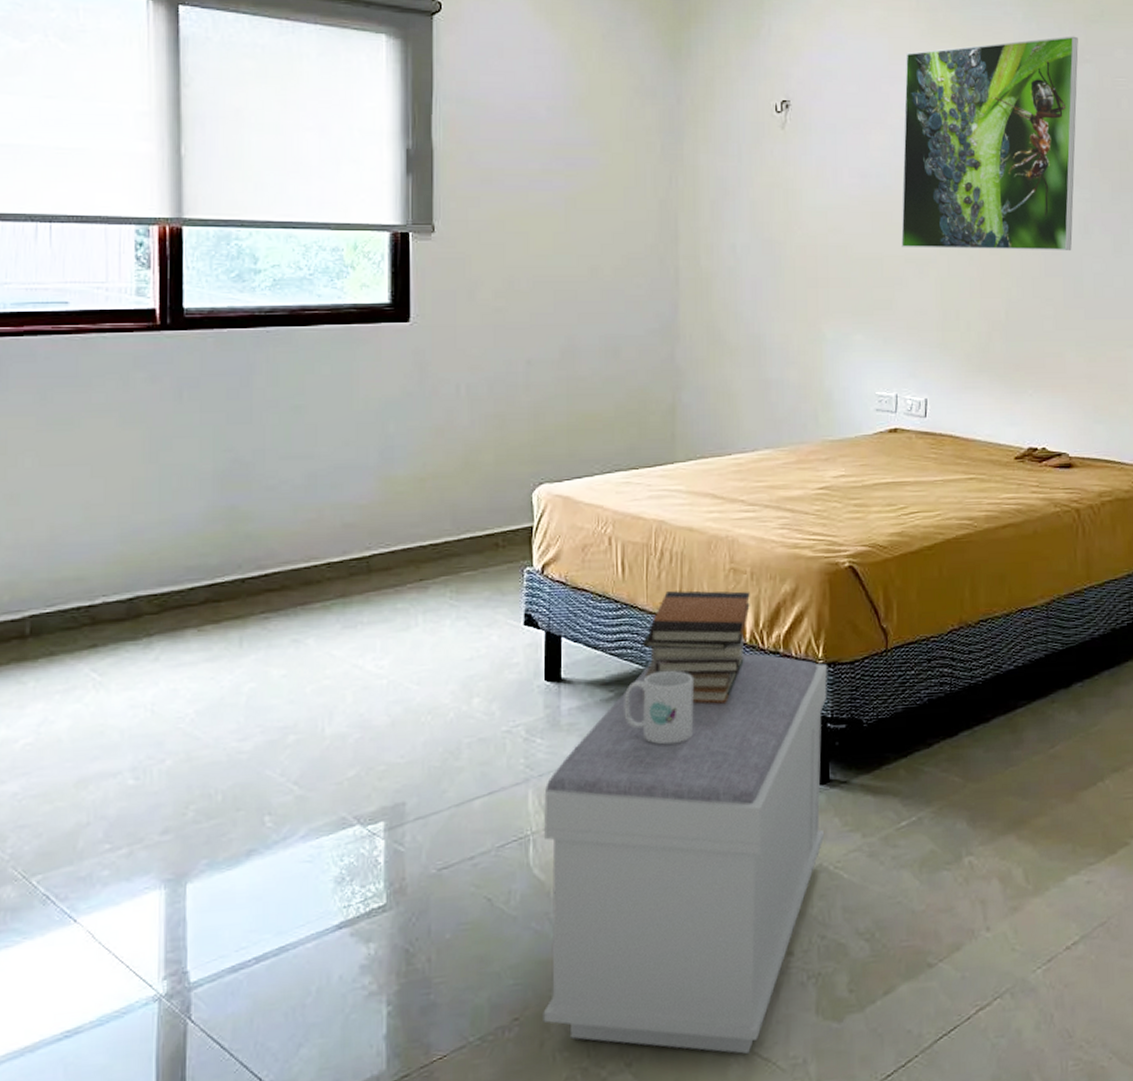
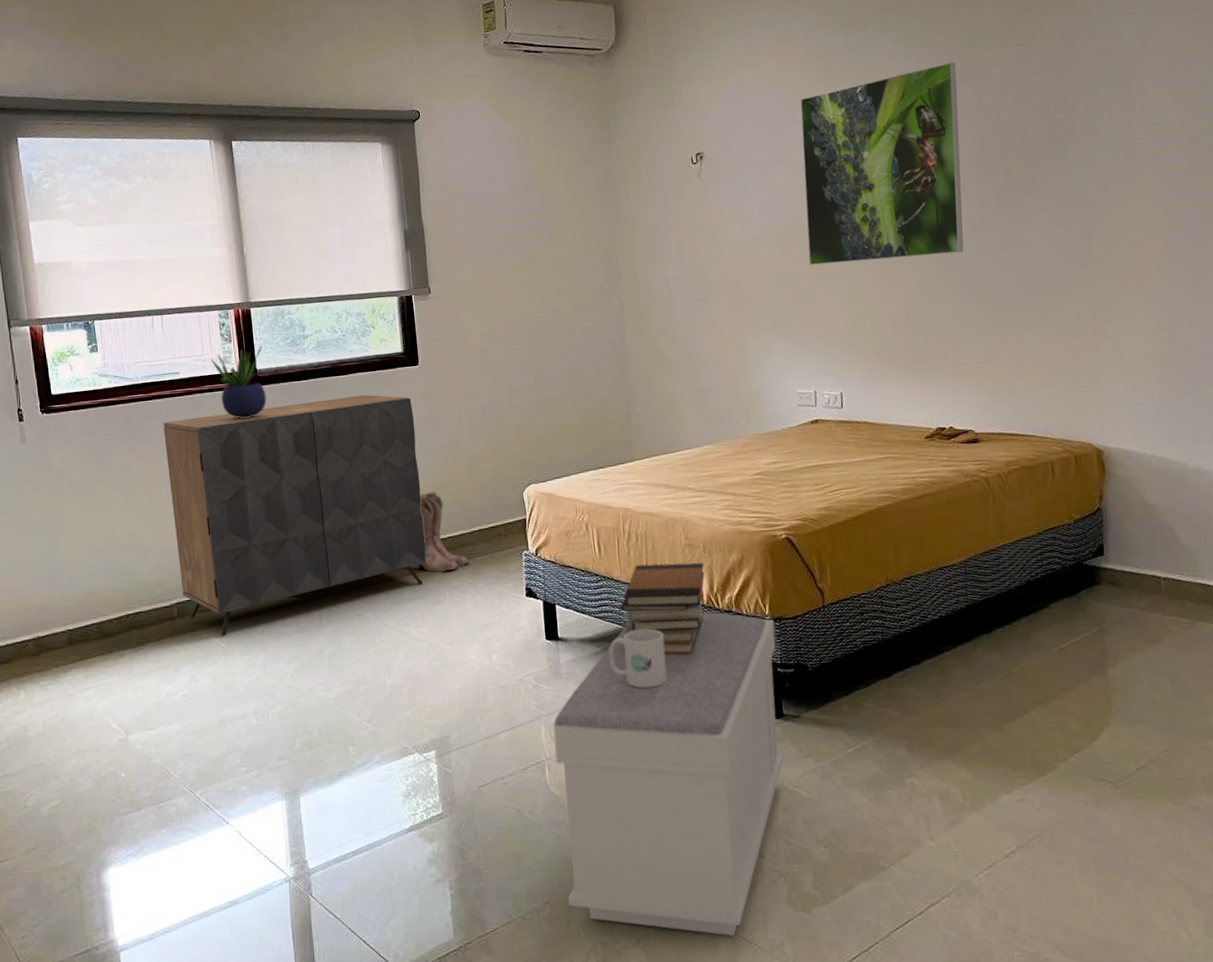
dresser: none [36,353,397,664] -> present [163,394,426,637]
potted plant: none [117,277,194,371] -> present [210,345,267,419]
boots: none [373,484,454,590] -> present [410,491,470,573]

